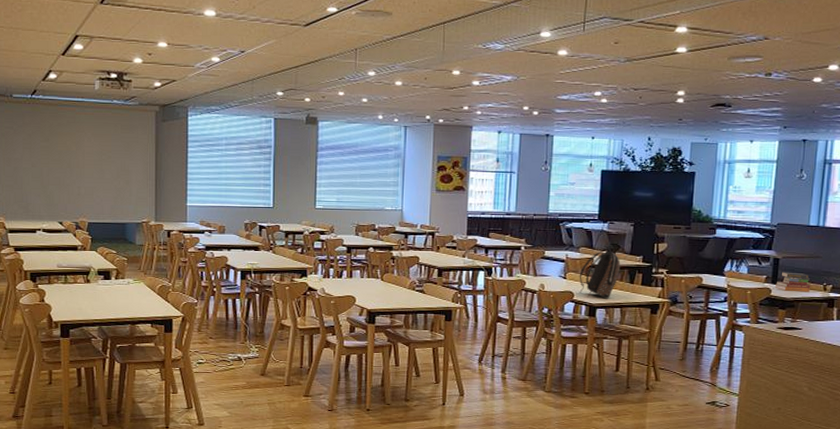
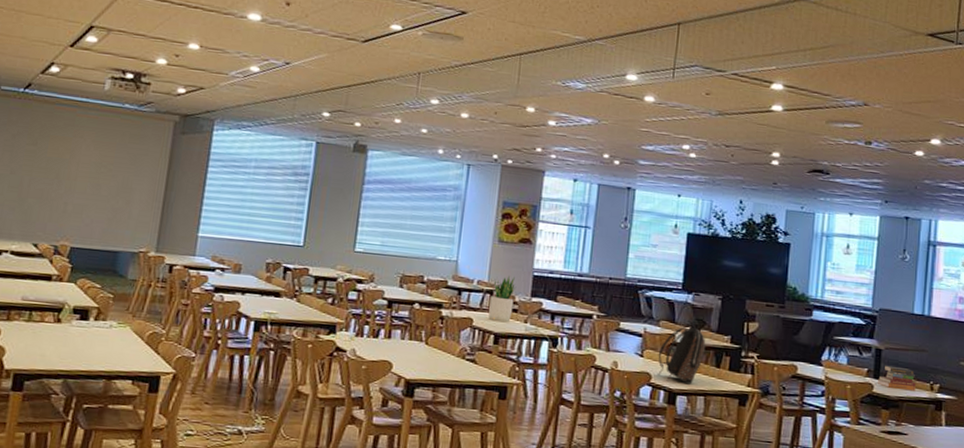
planter: none [432,218,454,258] -> present [488,275,517,323]

